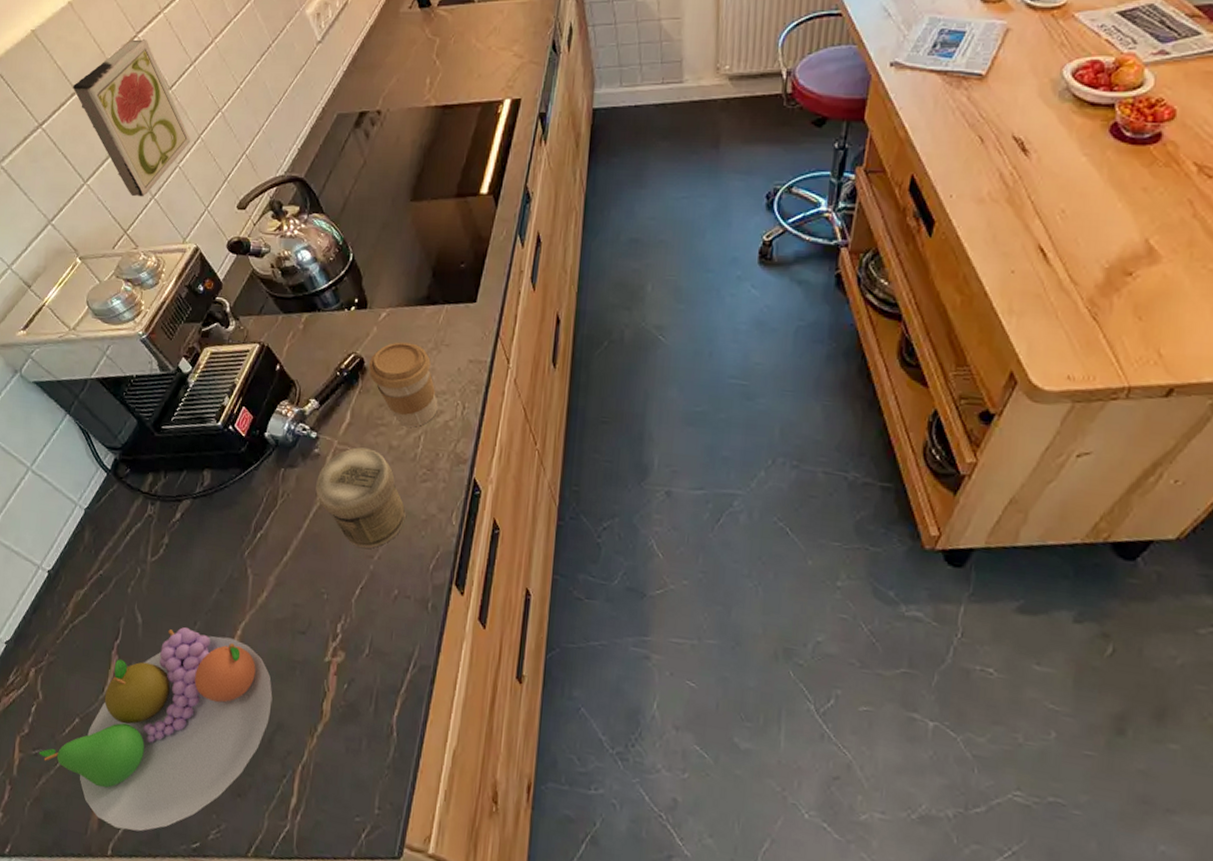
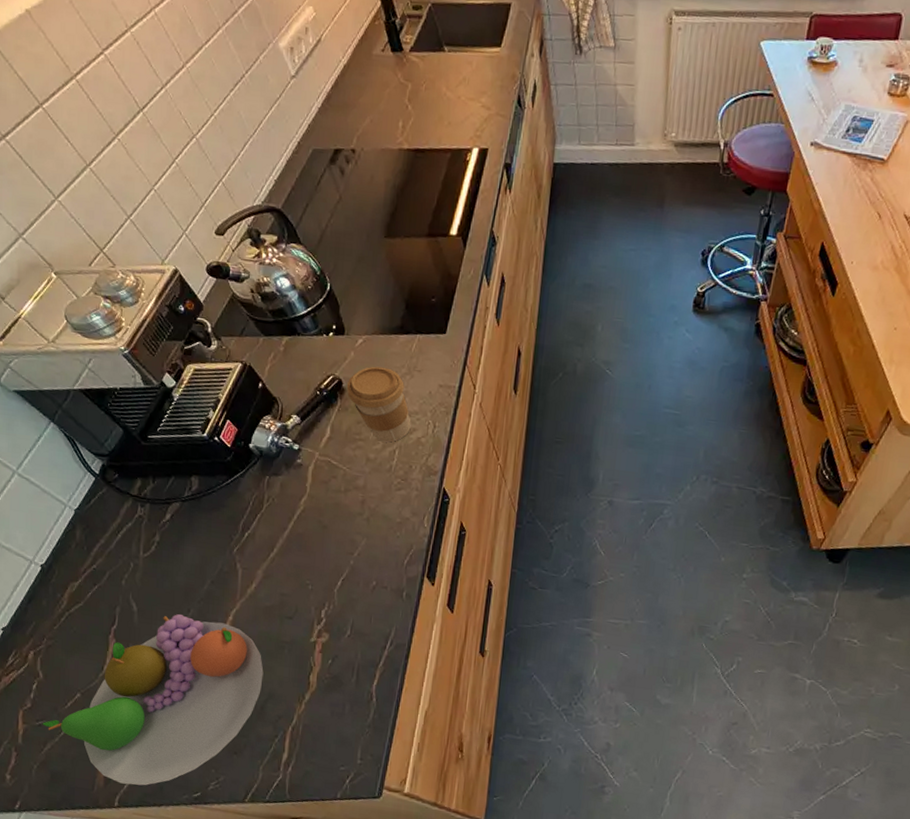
decorative tile: present [72,39,191,197] -> none [36,56,166,217]
jar: present [316,447,406,549] -> none [299,459,383,547]

